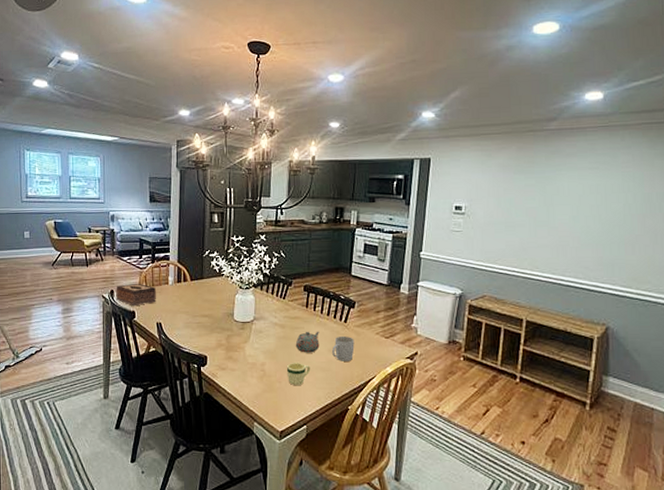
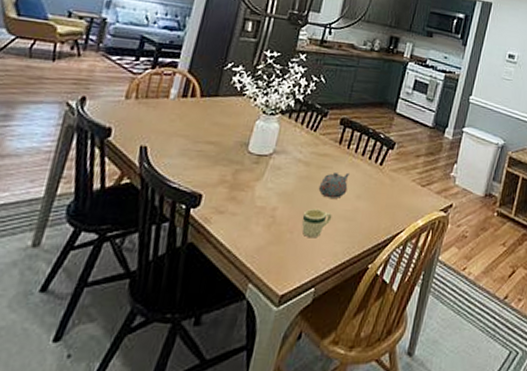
tissue box: present [116,283,156,307] -> none [87,91,150,122]
mug: present [332,337,355,361] -> none [360,181,388,211]

